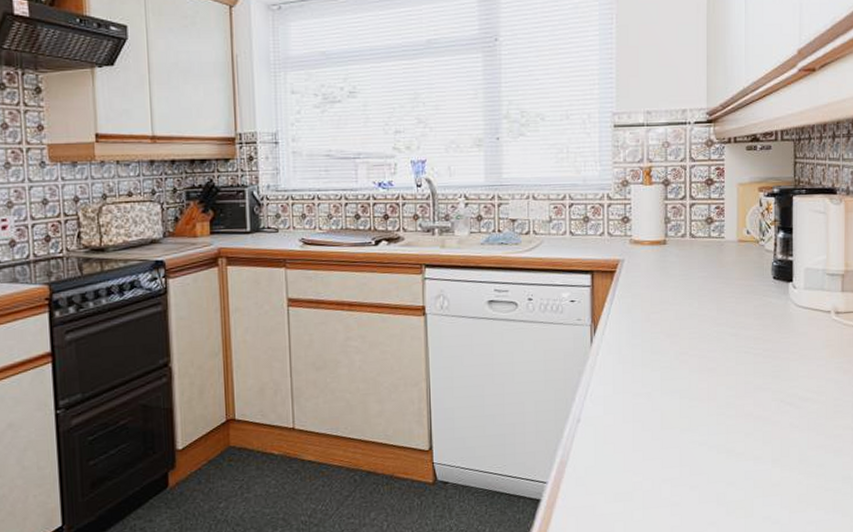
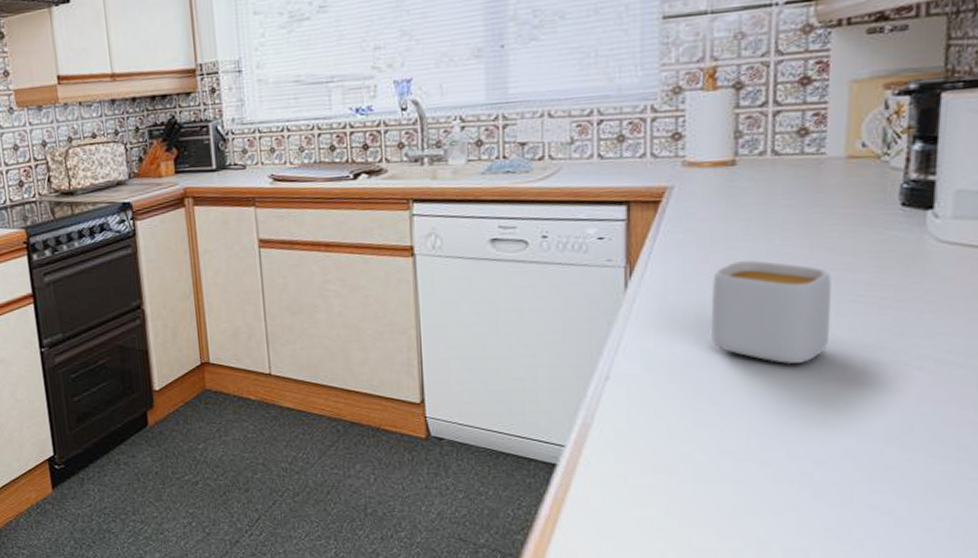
mug: none [652,320,733,404] -> present [711,260,832,364]

